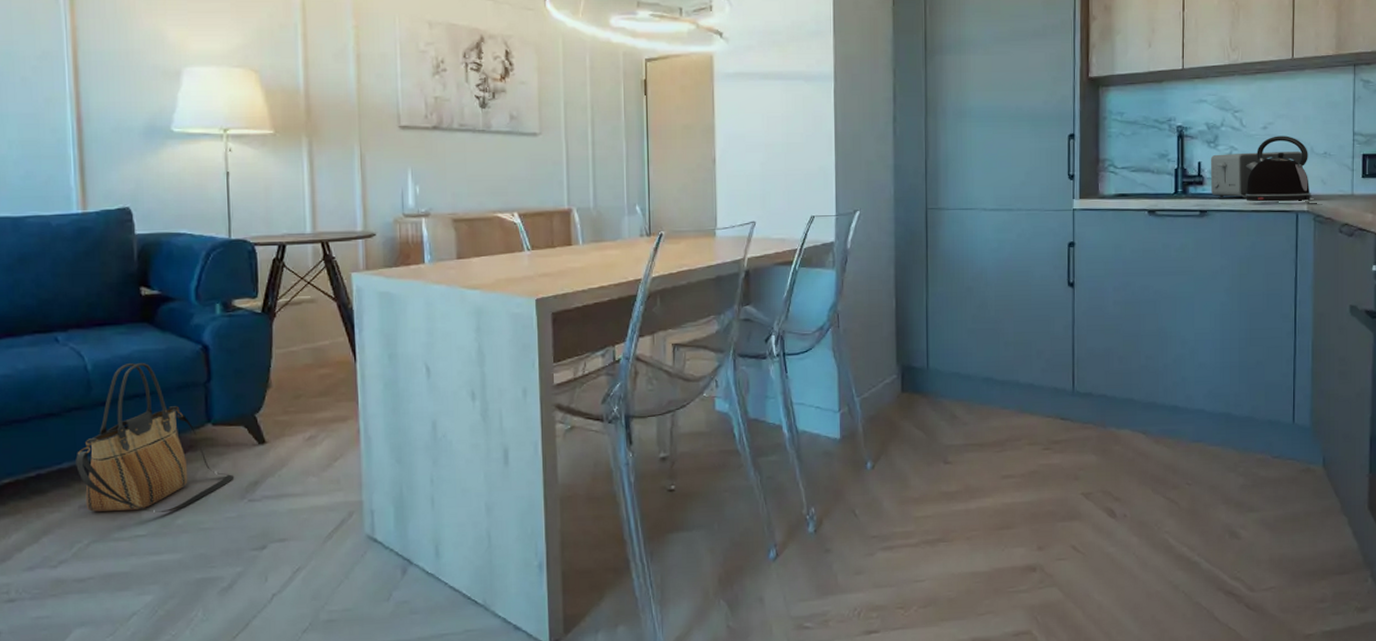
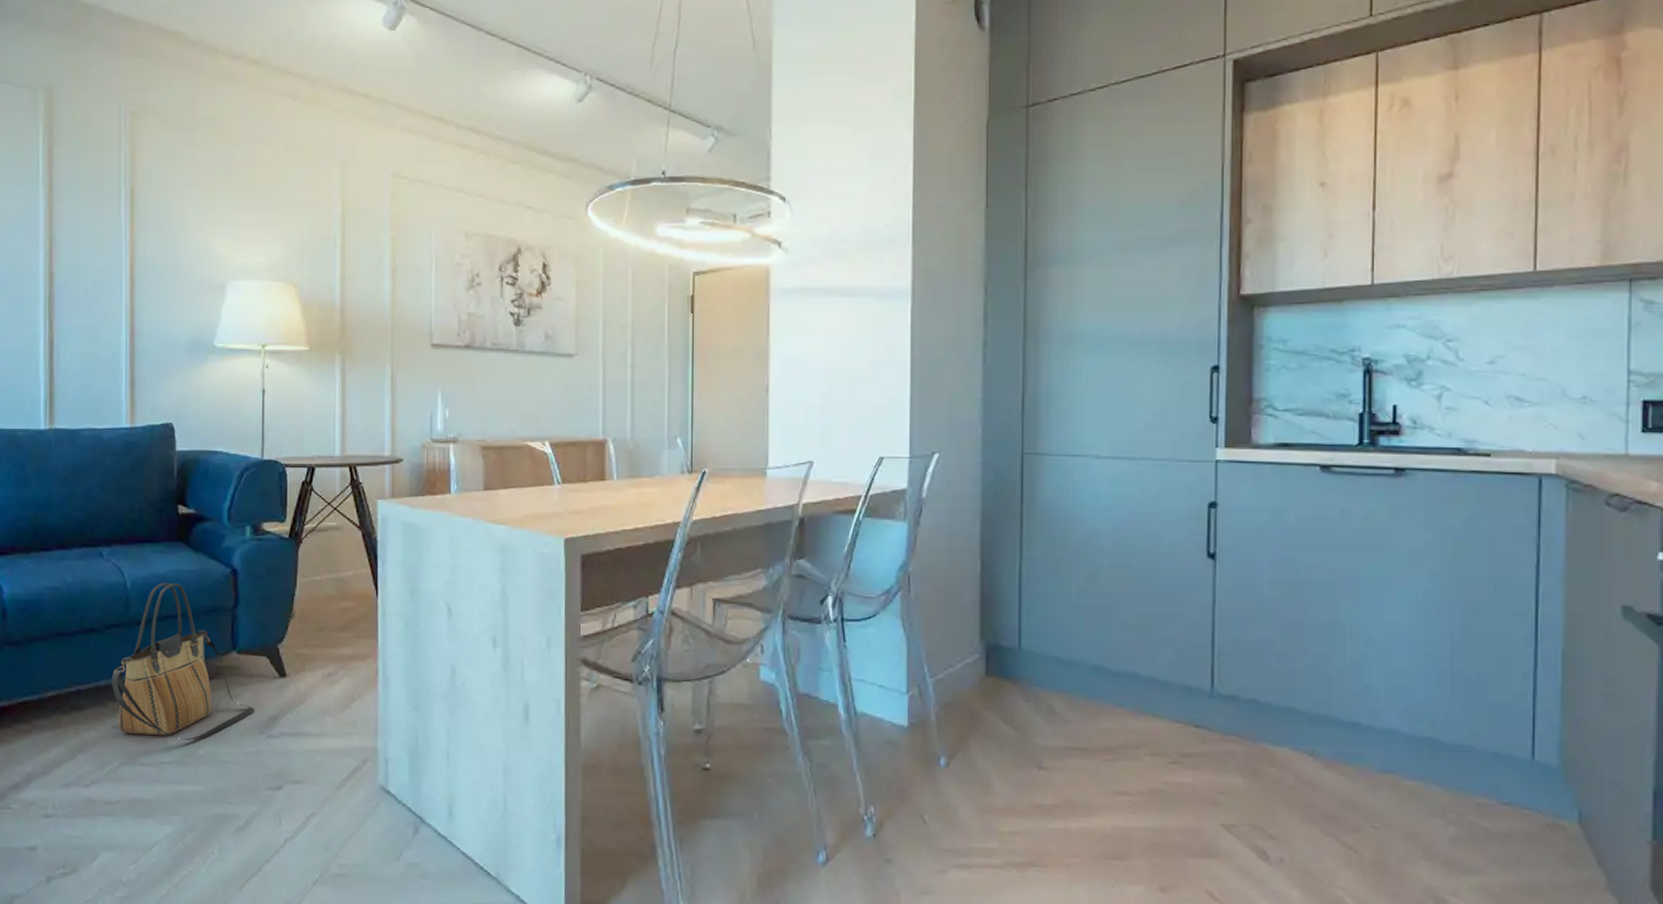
toaster: present [1210,151,1303,199] -> none [1410,394,1549,455]
kettle: present [1245,136,1312,202] -> none [1461,373,1563,461]

